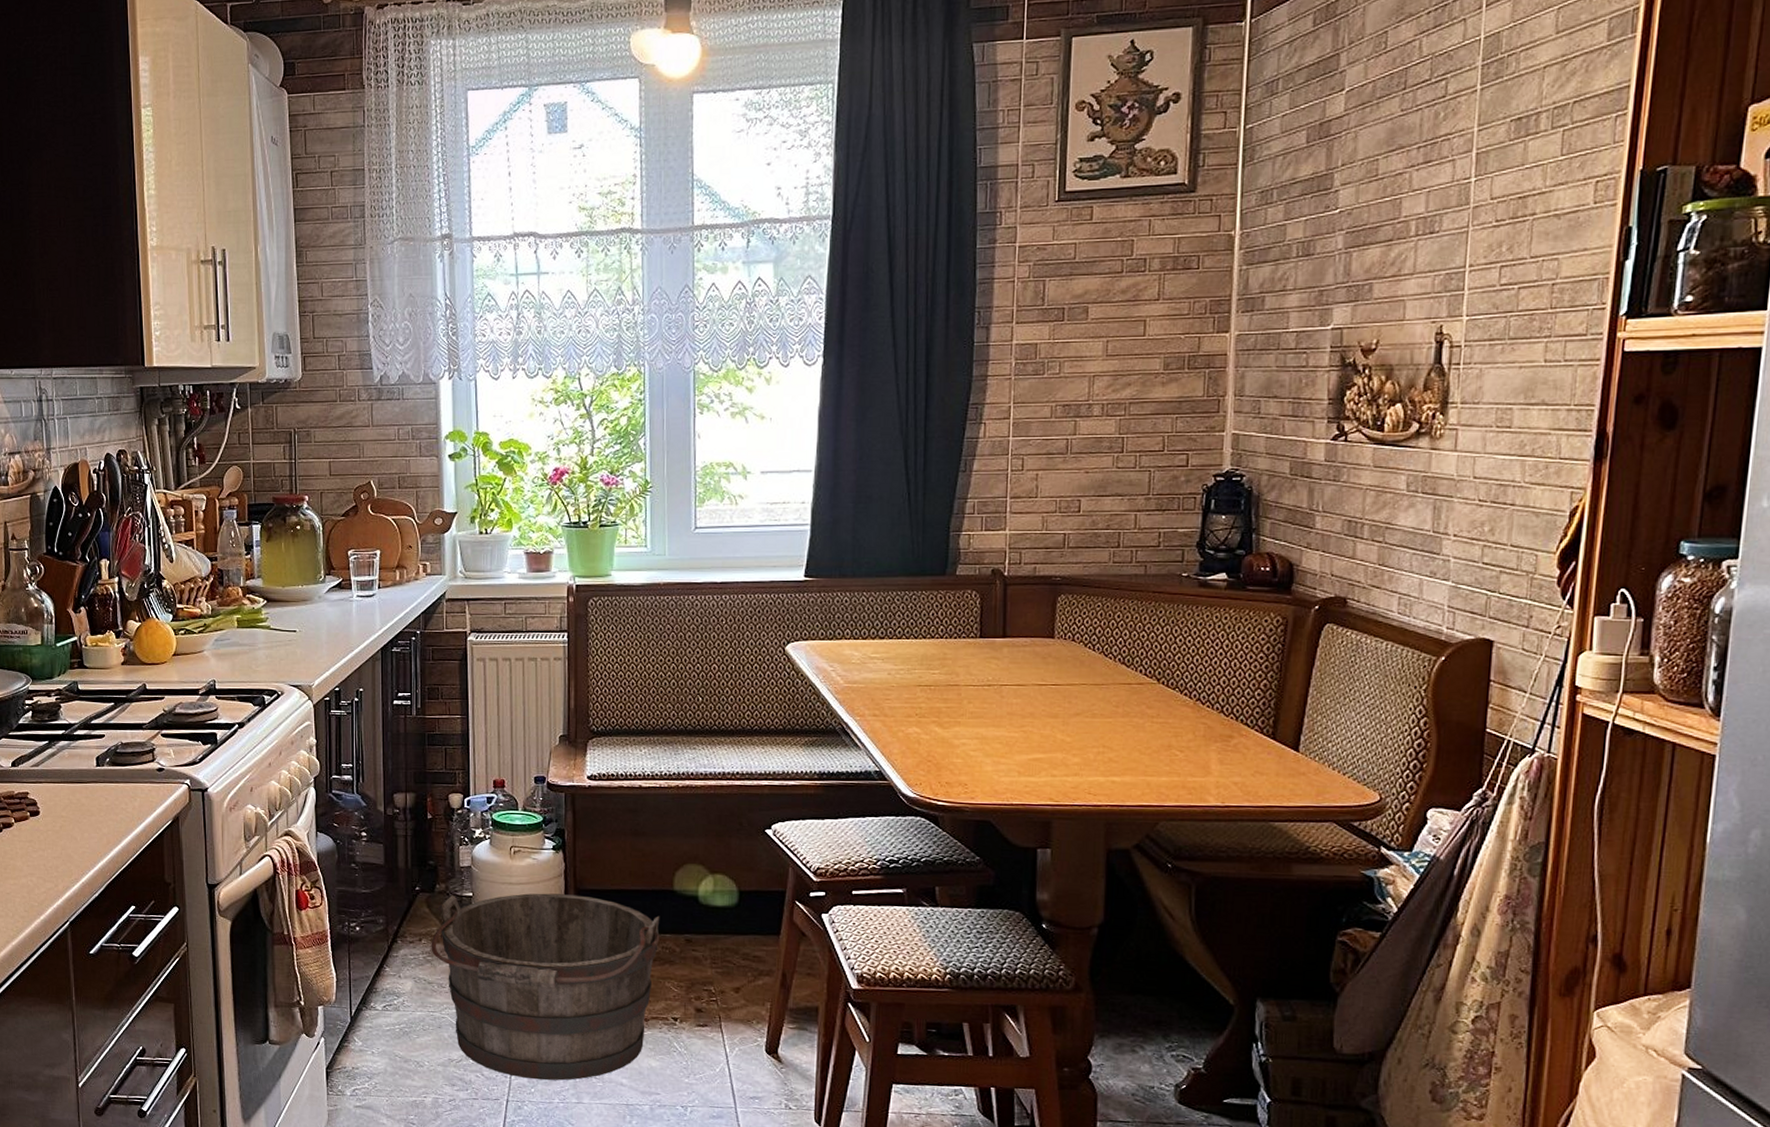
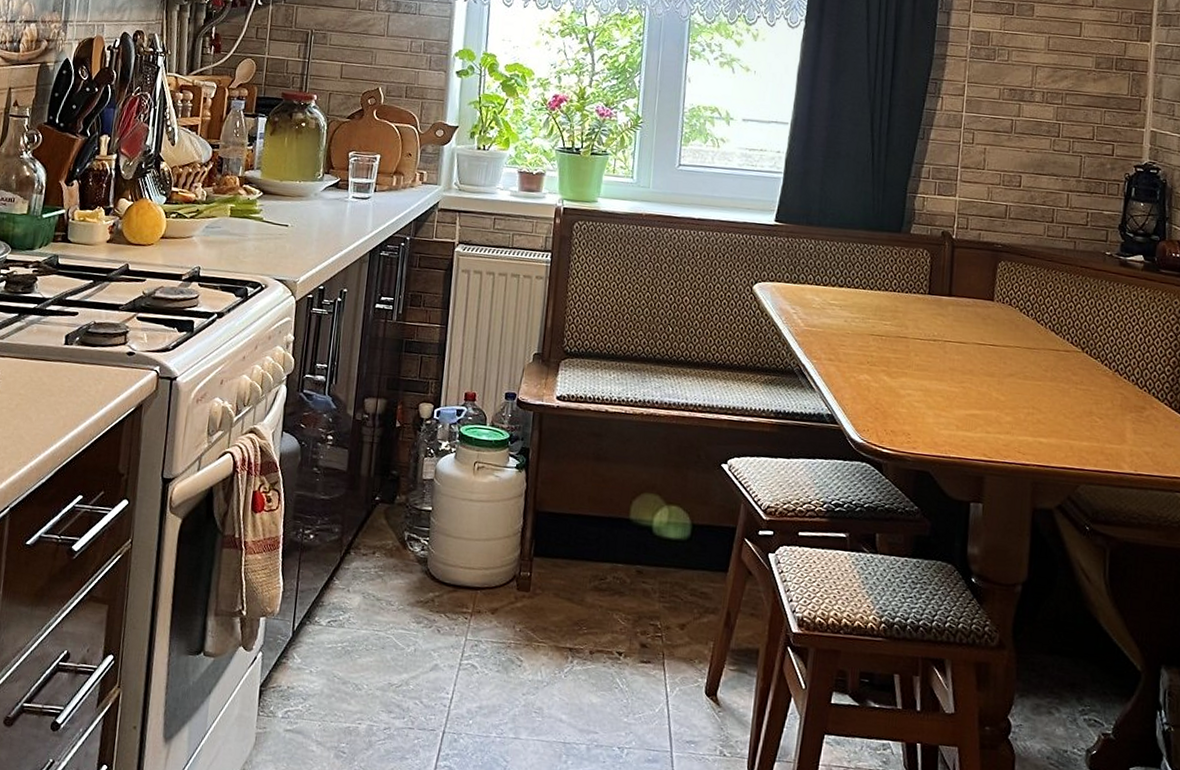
bucket: present [431,893,660,1081] -> none [383,508,614,713]

